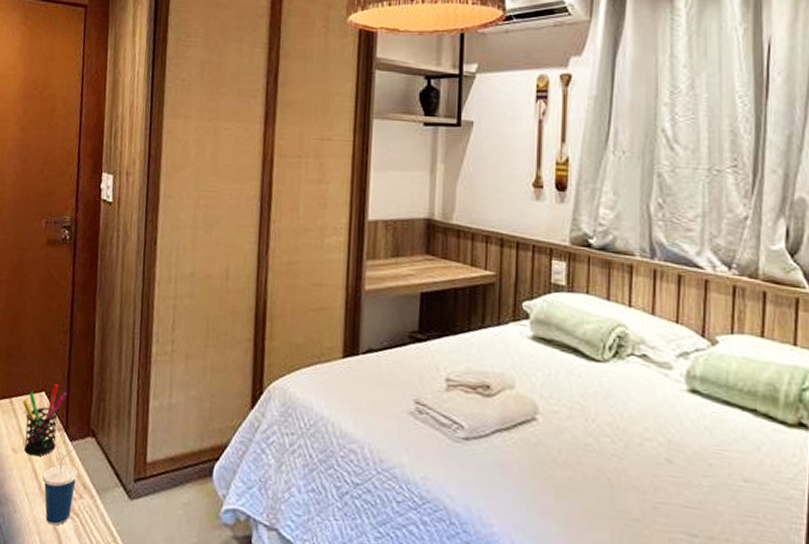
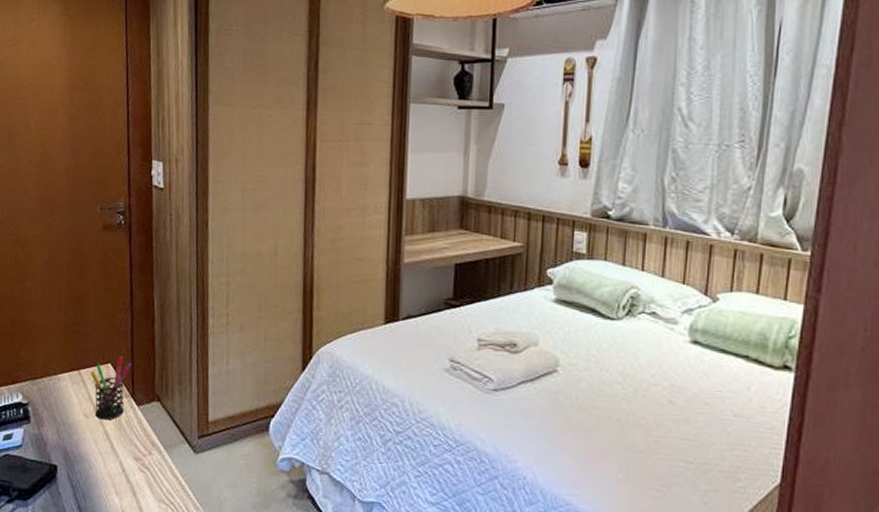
cup: present [42,447,79,526] -> none [114,411,147,479]

